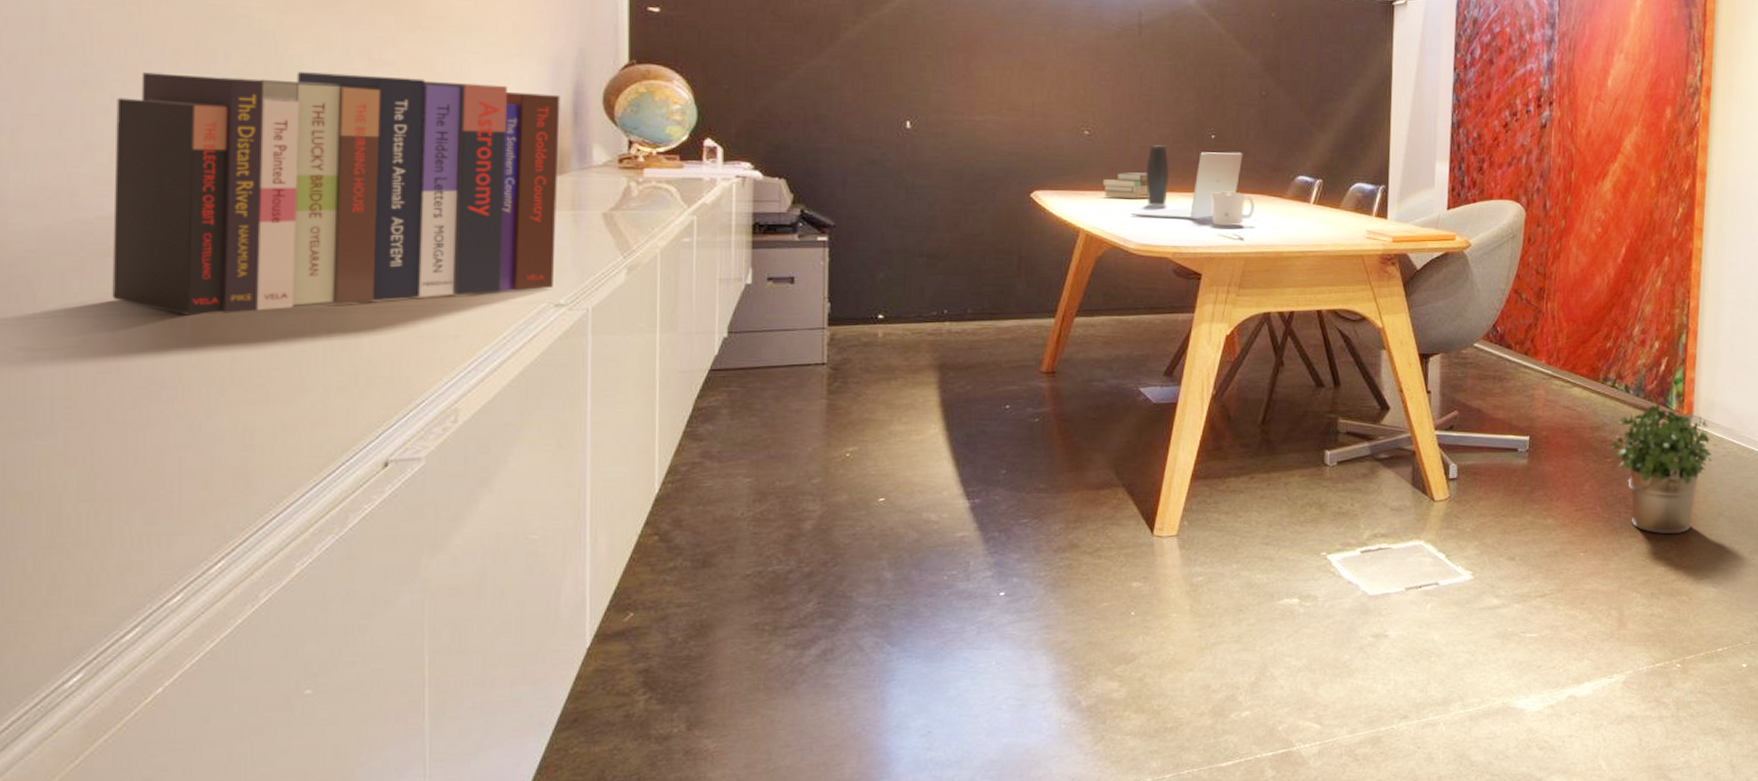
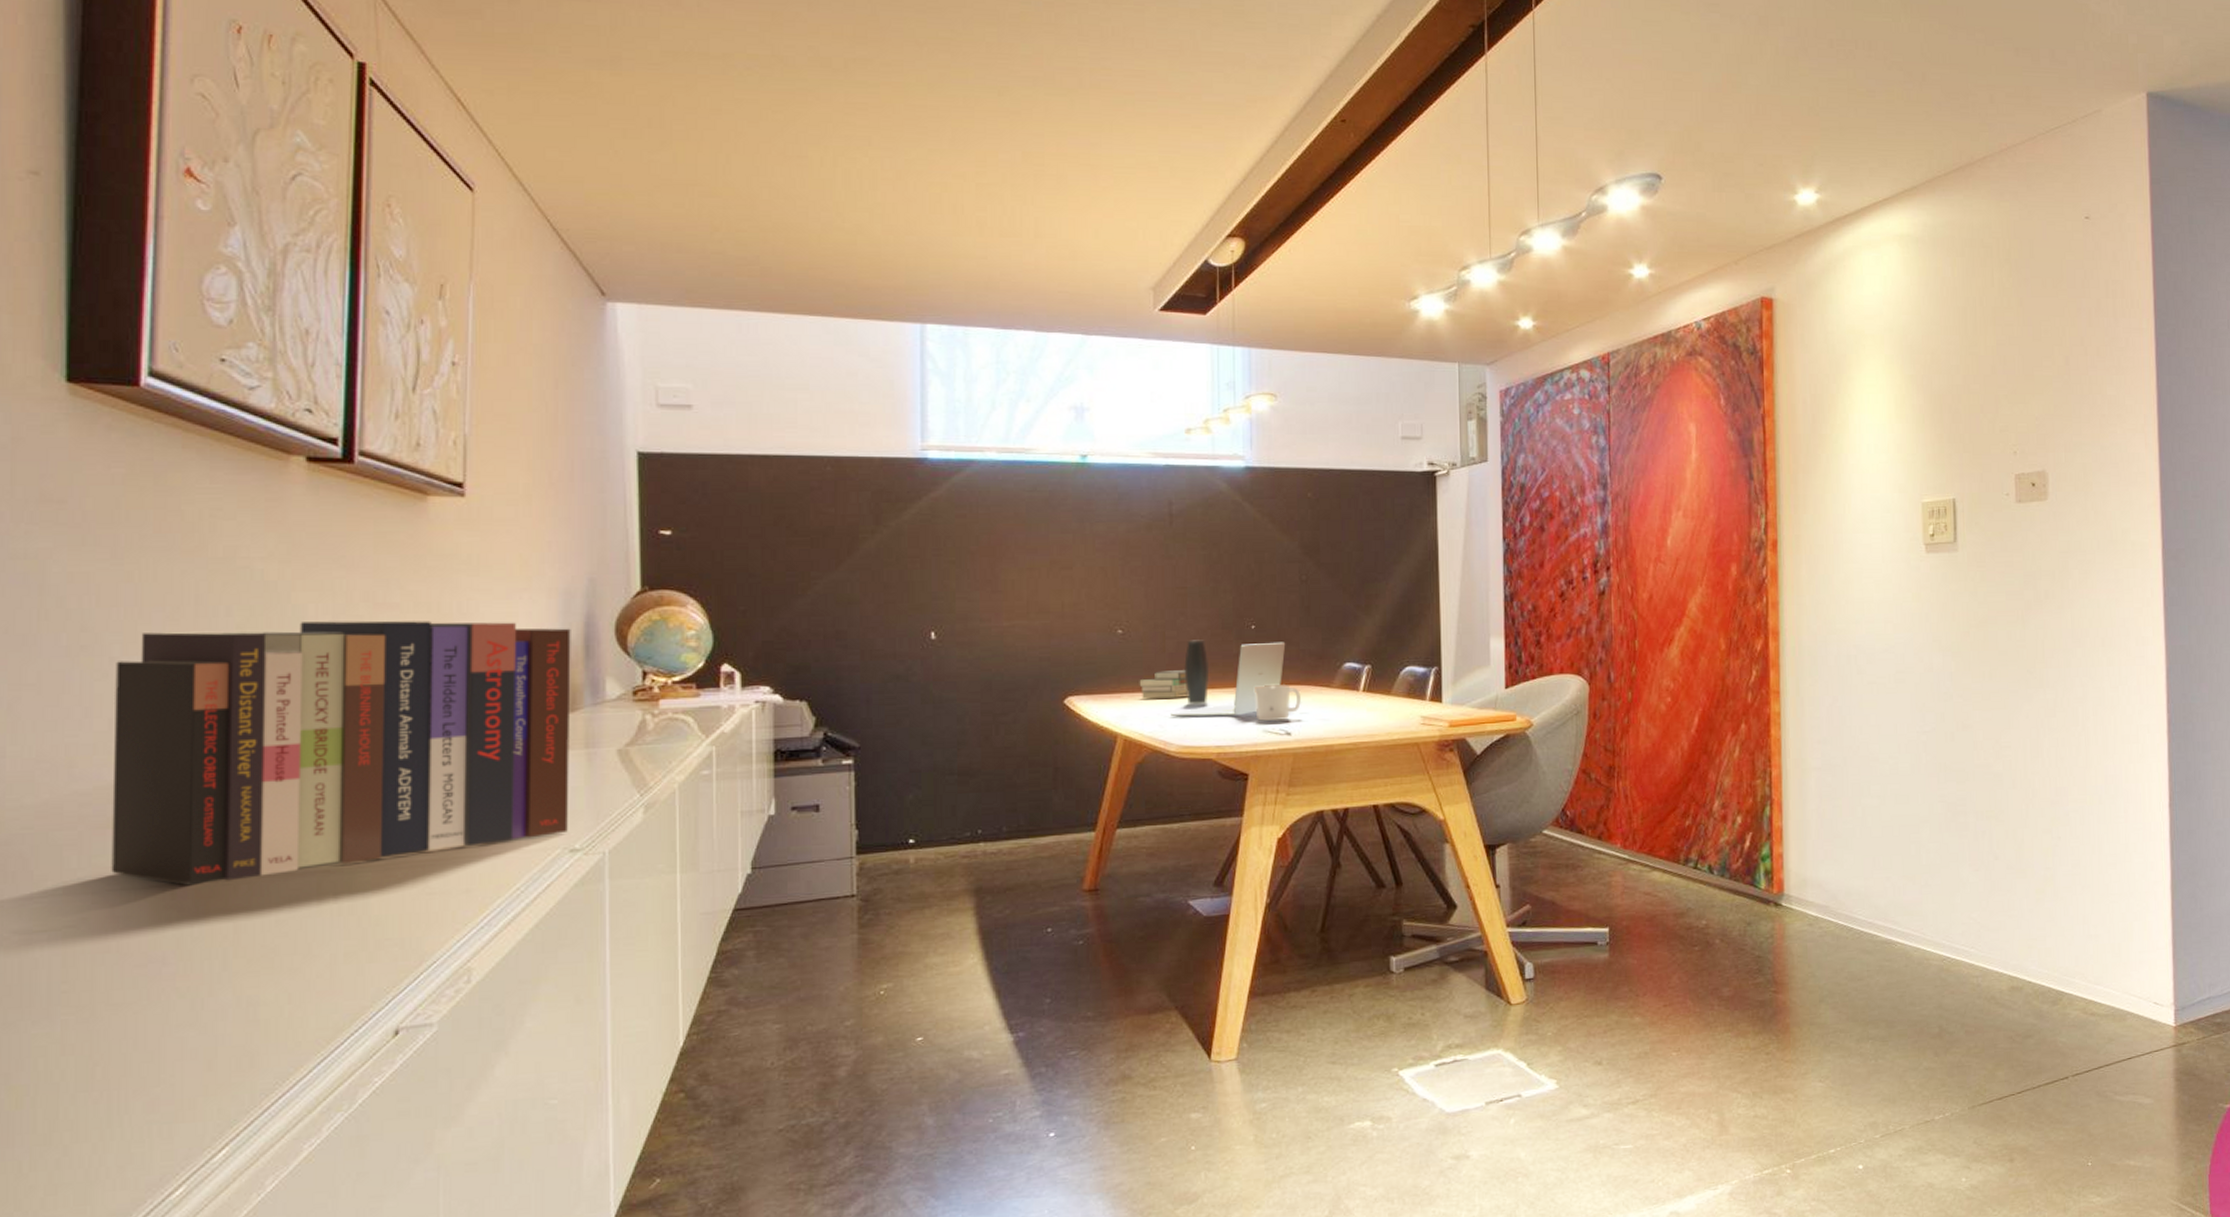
potted plant: present [1610,404,1712,535] -> none [1697,883,1808,1027]

